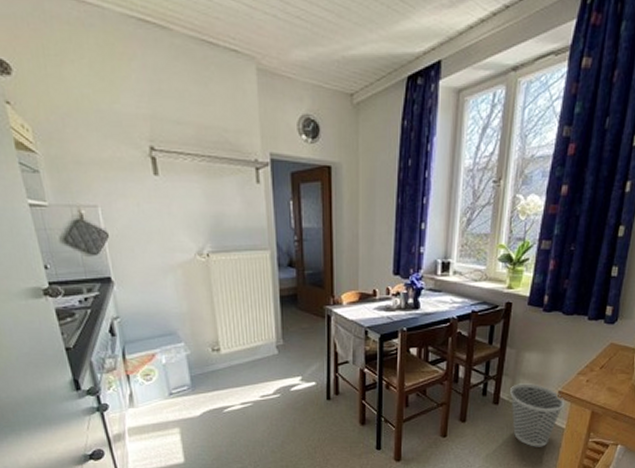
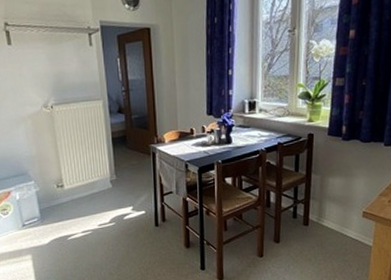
wastebasket: present [510,383,565,447] -> none [318,205,370,264]

